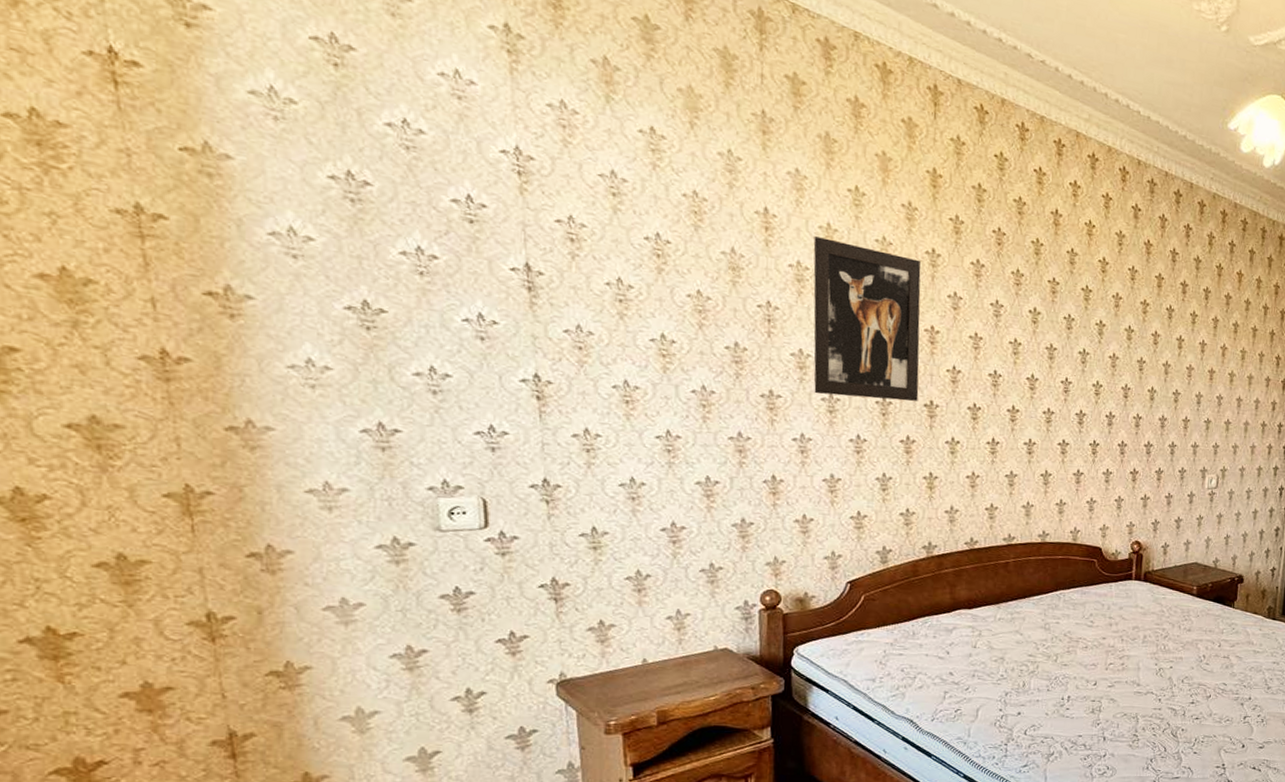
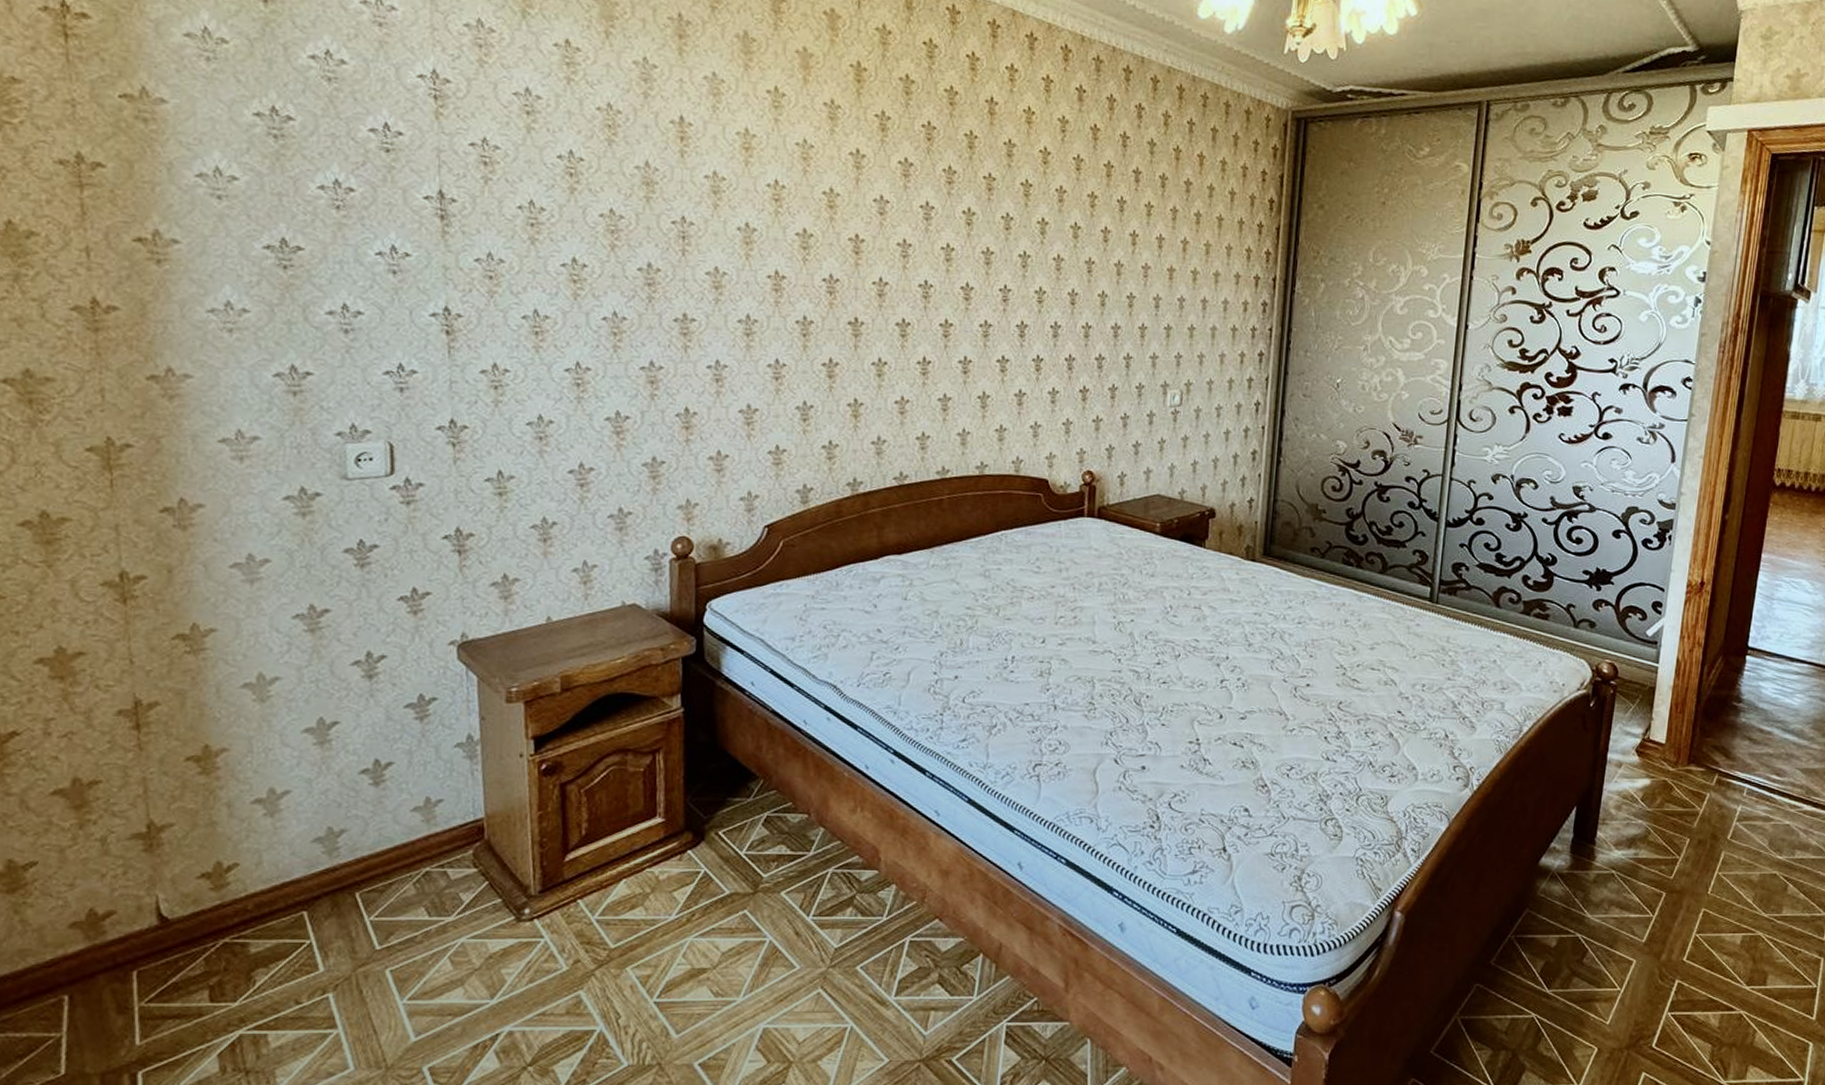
wall art: present [813,236,921,402] -> none [730,143,845,320]

